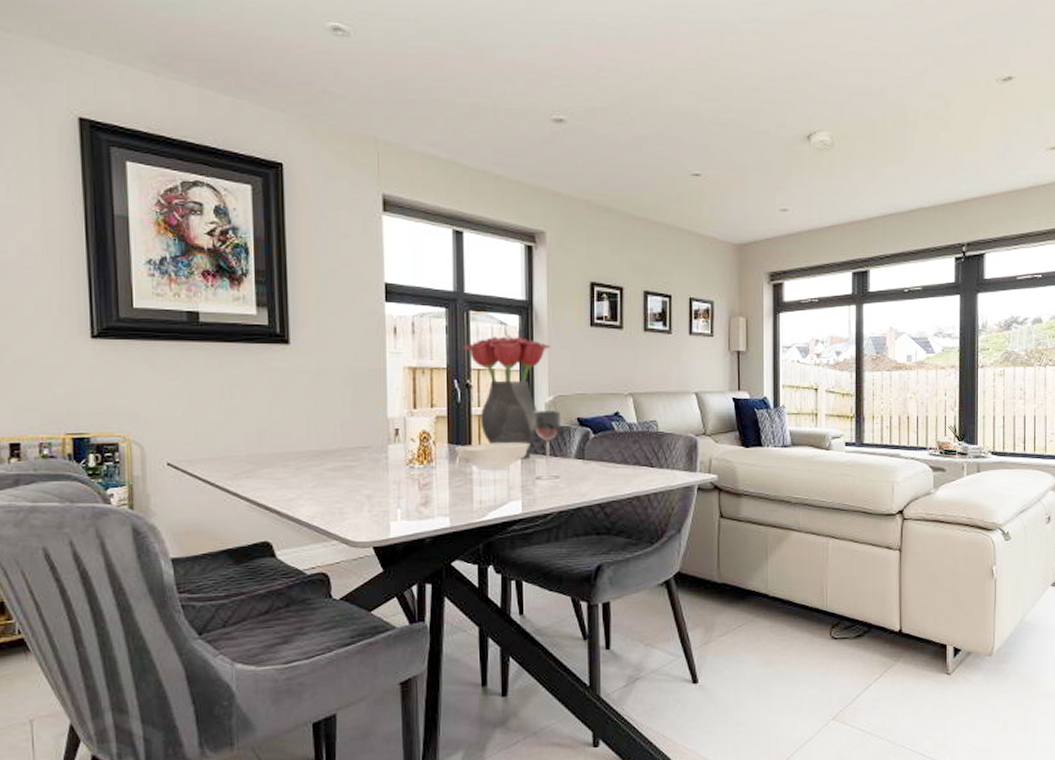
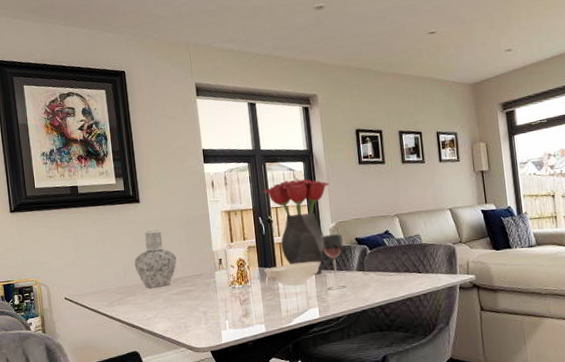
decorative bottle: none [274,383,337,459] -> present [134,230,177,288]

